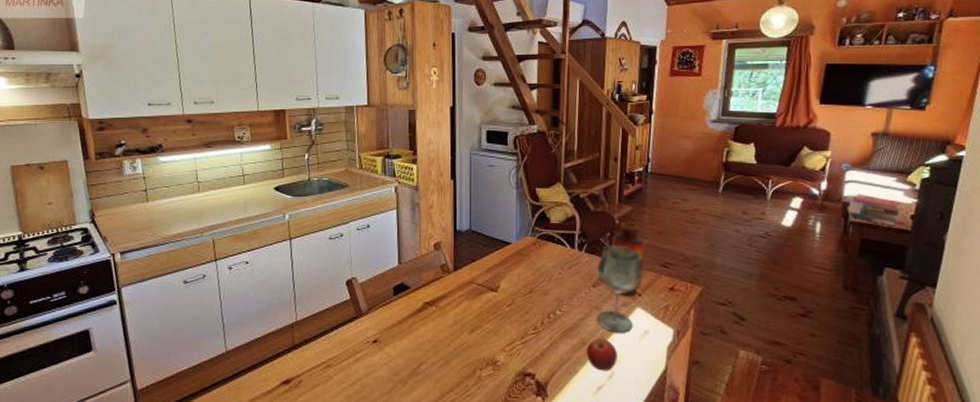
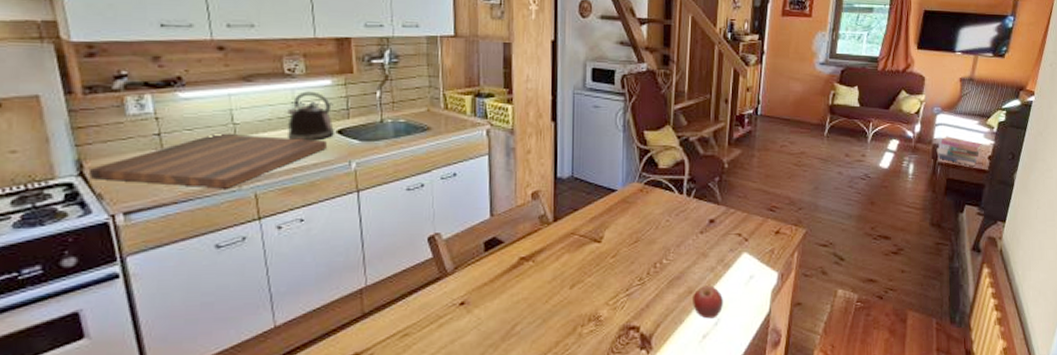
cutting board: none [97,189,268,235] -> present [88,133,328,189]
kettle: none [236,155,273,196] -> present [286,91,336,141]
wine glass: present [596,245,642,333] -> none [704,190,749,279]
vase: present [611,221,645,297] -> none [720,165,753,242]

